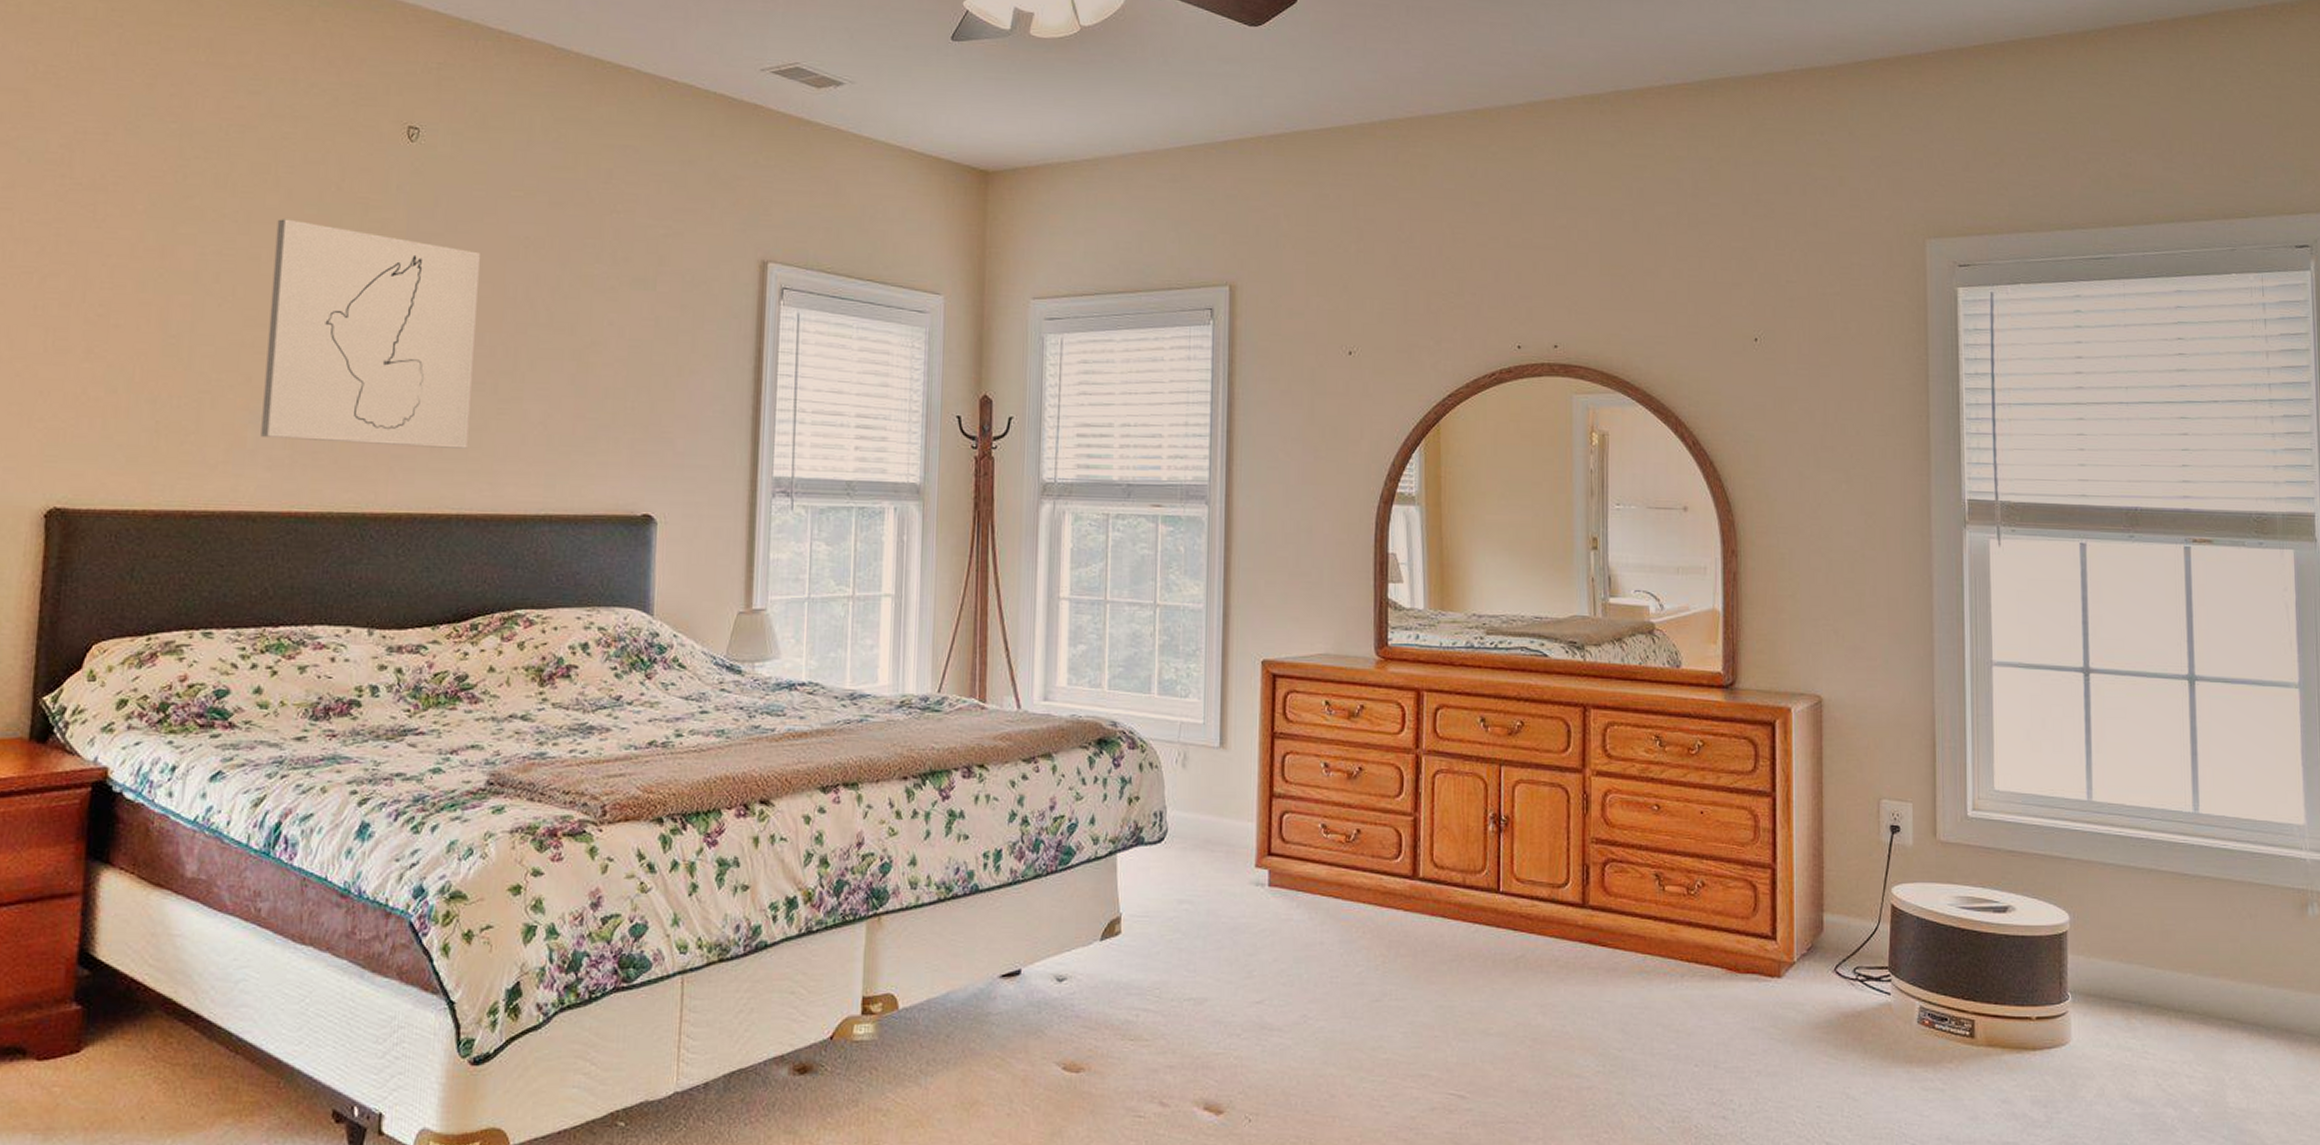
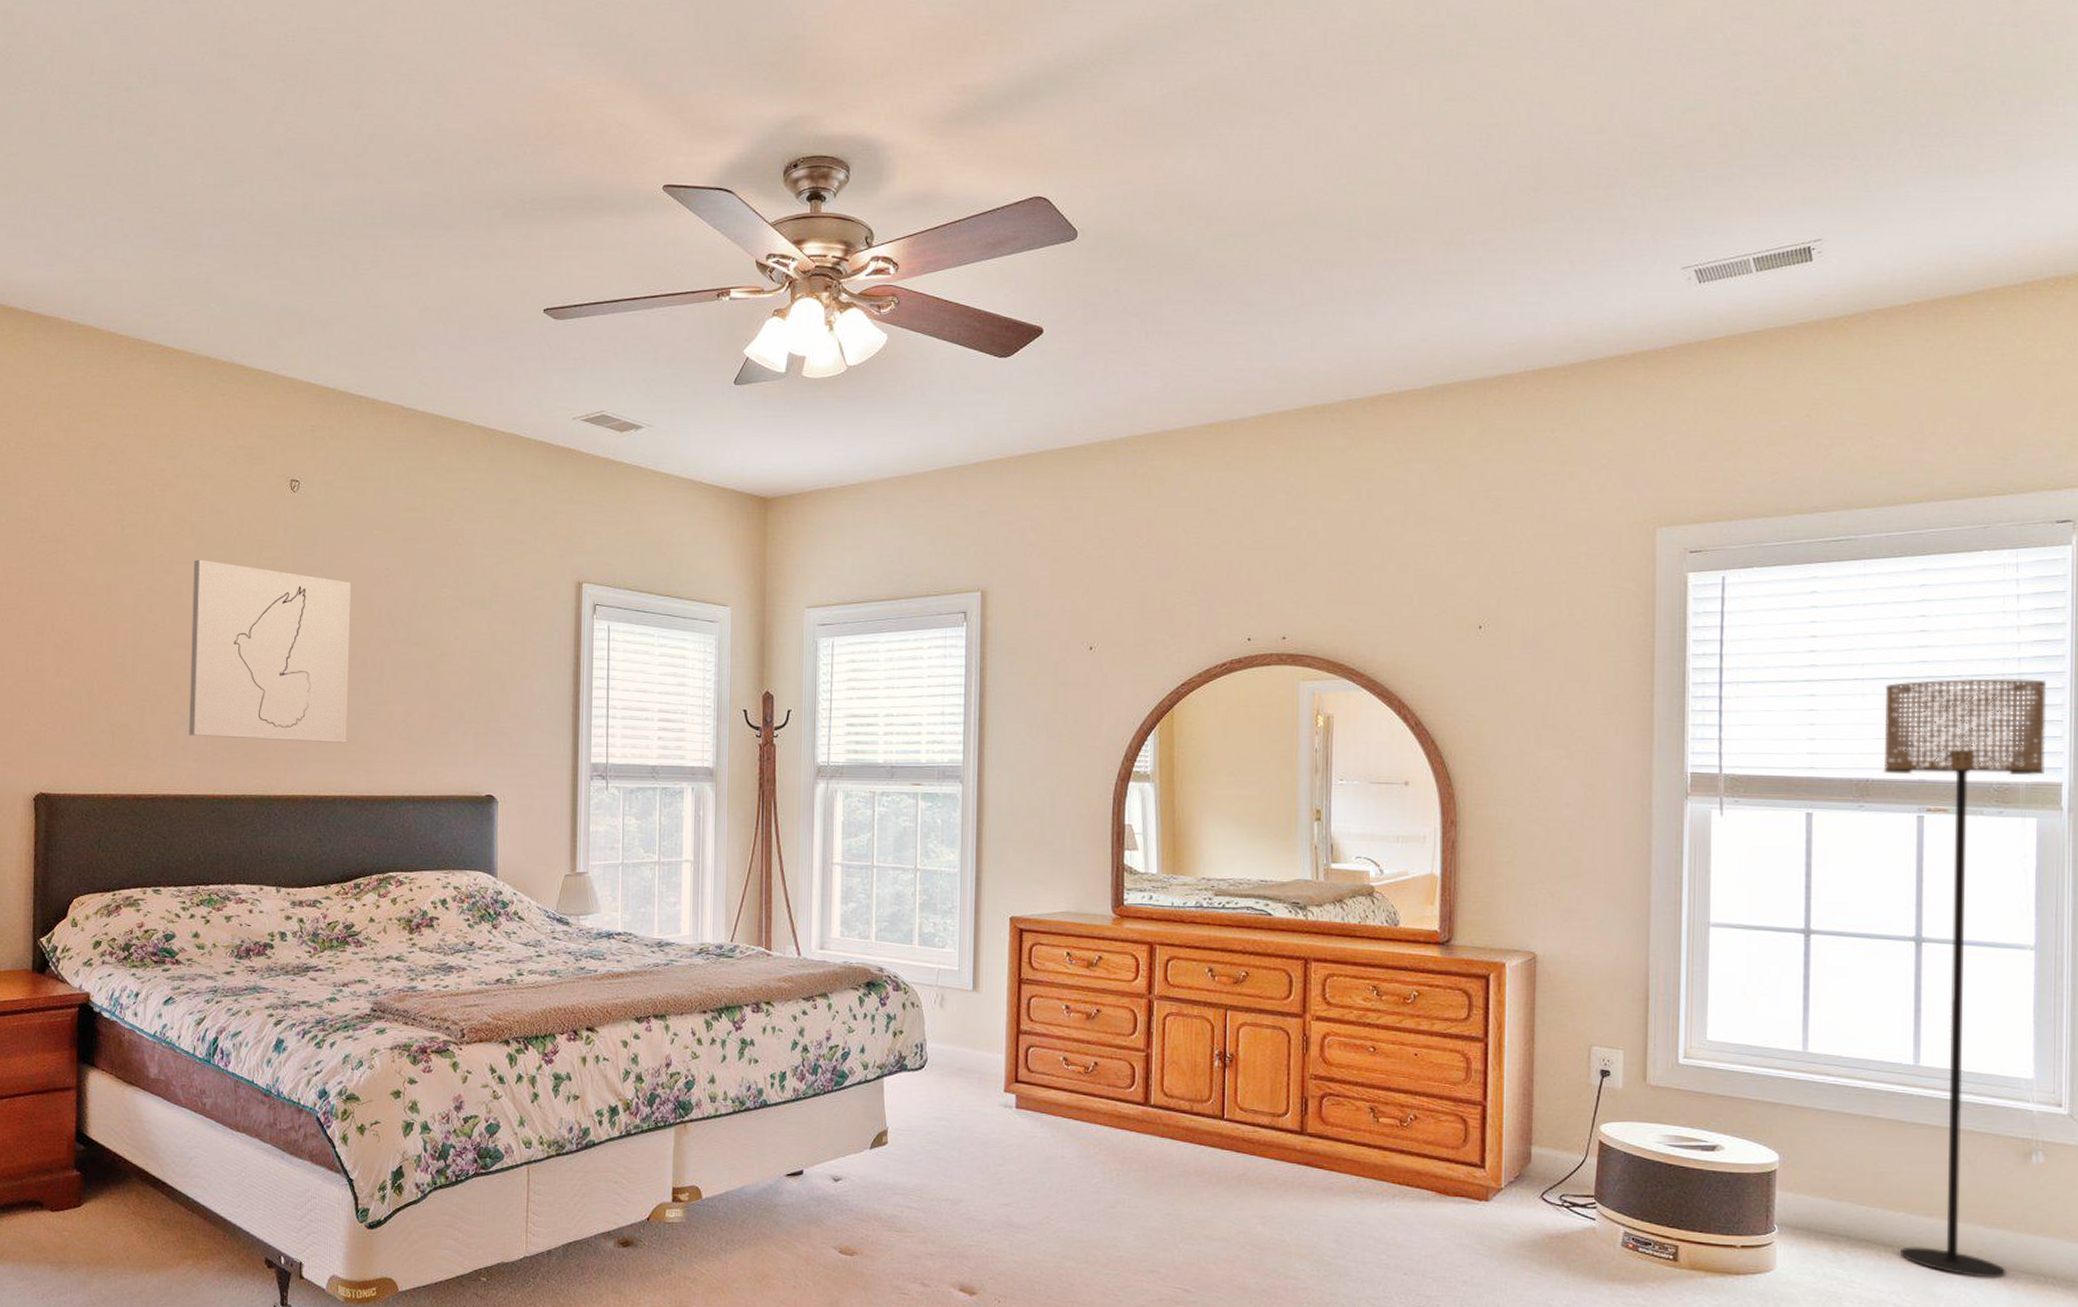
floor lamp: none [2148,404,2298,1042] -> present [1883,678,2047,1278]

